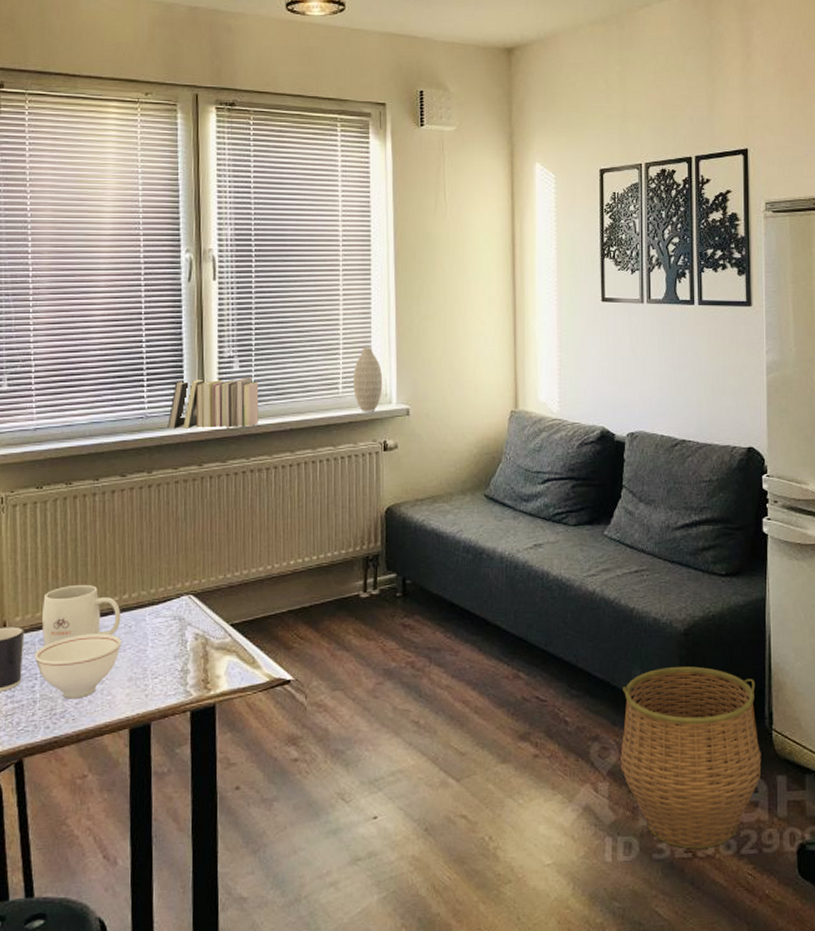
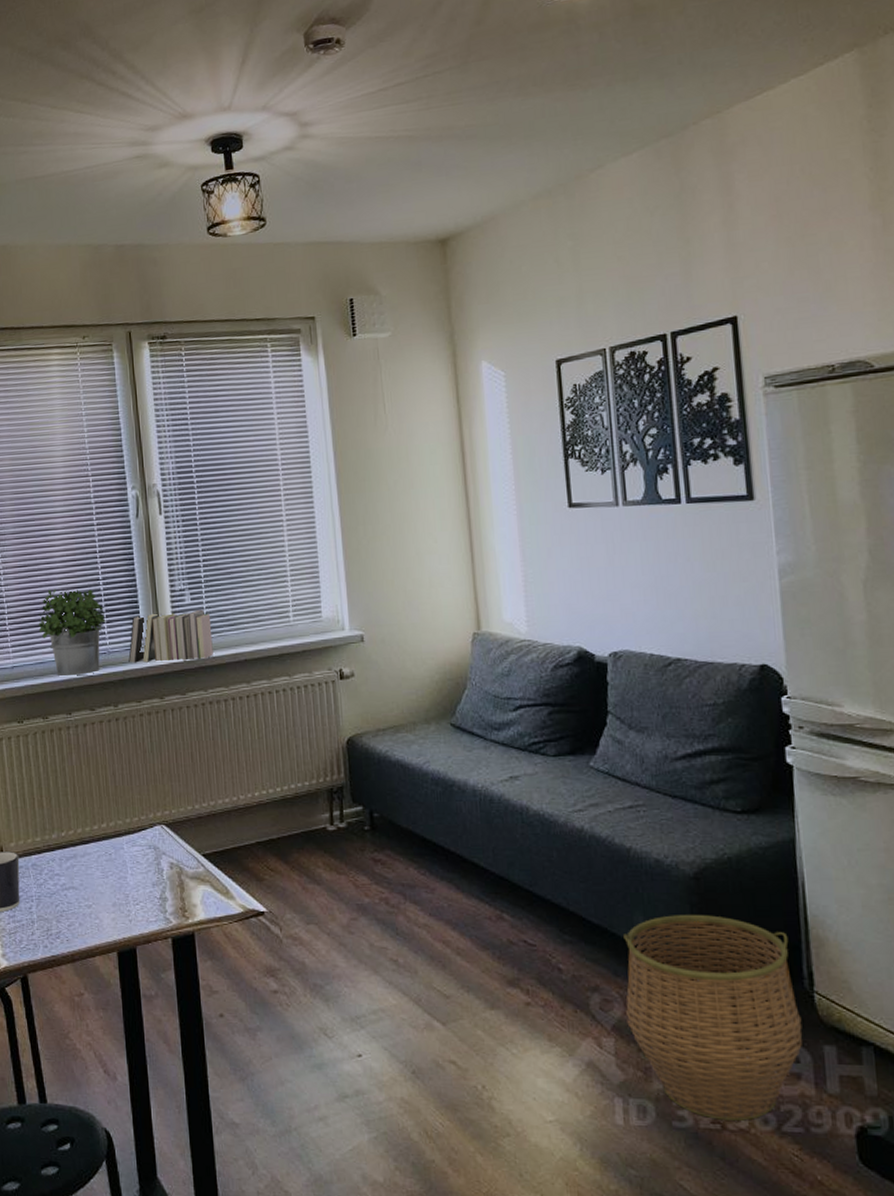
bowl: present [34,633,122,699] -> none [29,860,104,921]
mug: present [41,584,121,647] -> none [32,813,102,871]
potted plant: none [69,348,146,441] -> present [38,589,106,677]
vase: present [353,347,383,412] -> none [303,573,334,640]

